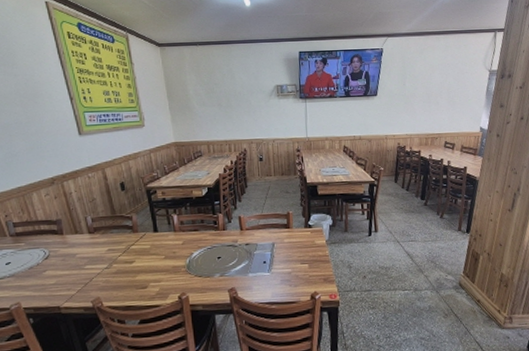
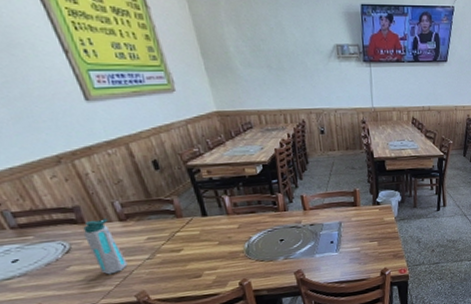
water bottle: none [60,231,90,281] -> present [83,218,128,275]

